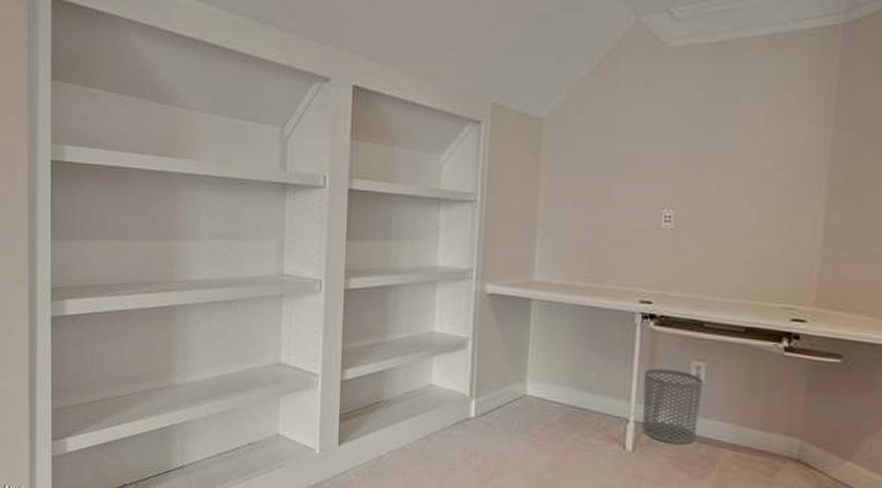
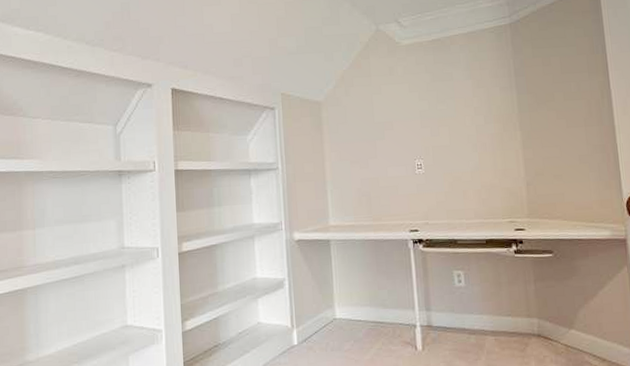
waste bin: present [642,368,703,445] -> none [422,280,466,339]

